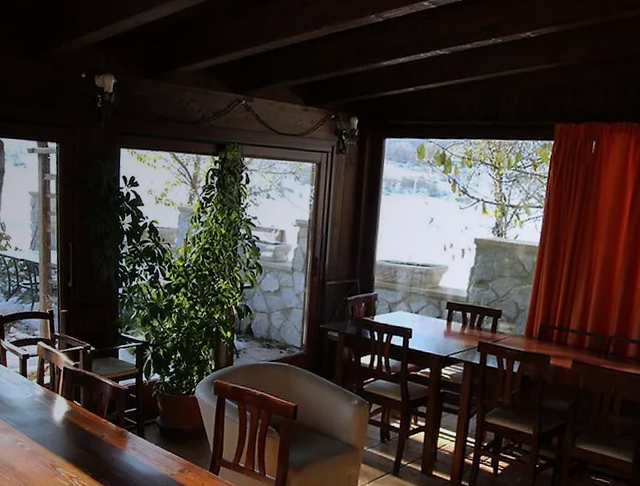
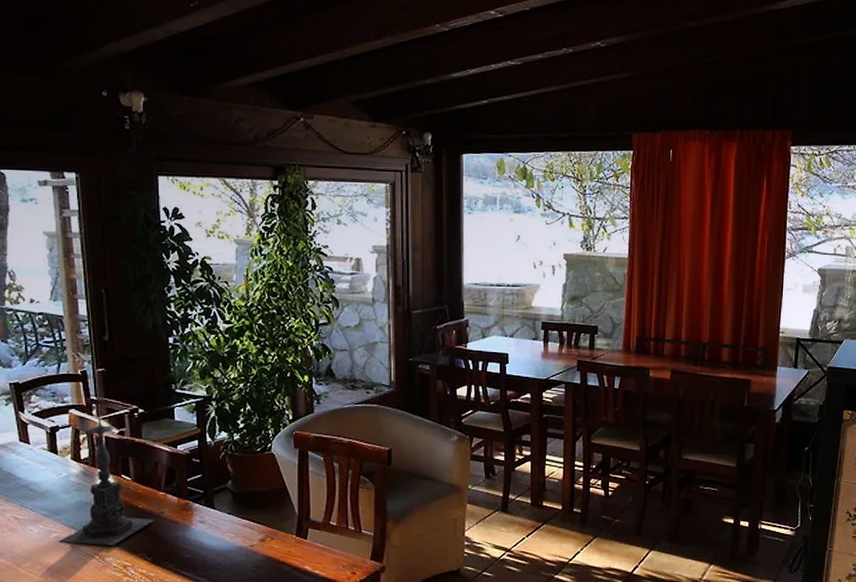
candle holder: none [23,345,97,459] -> present [59,410,155,546]

